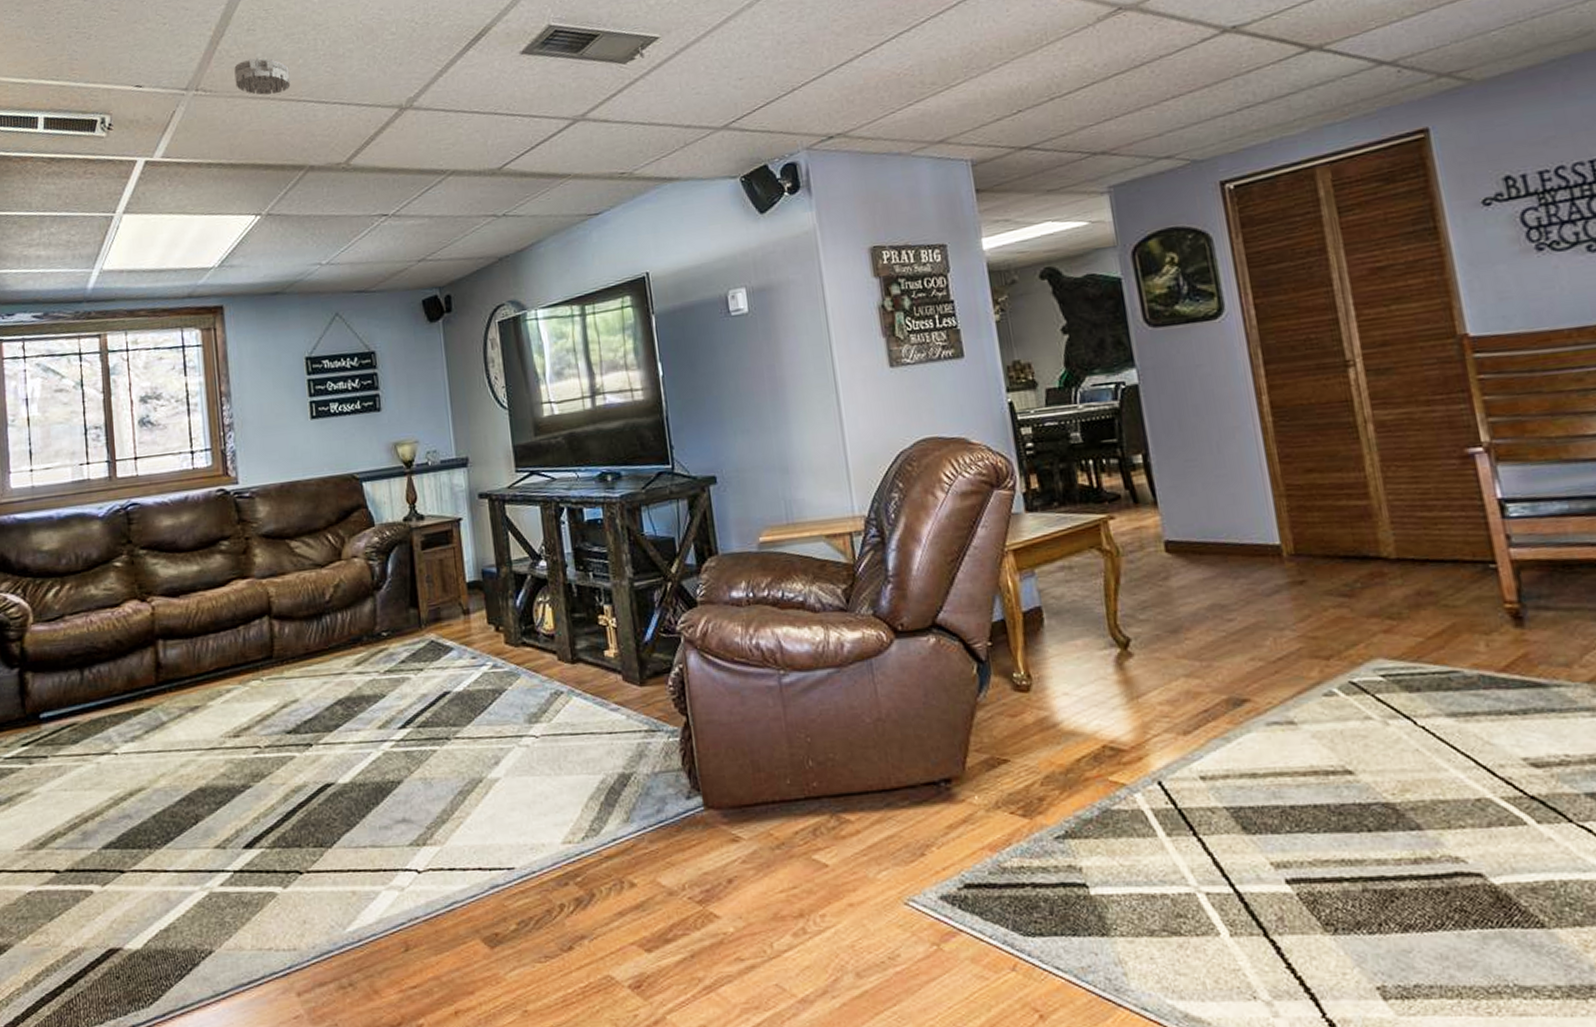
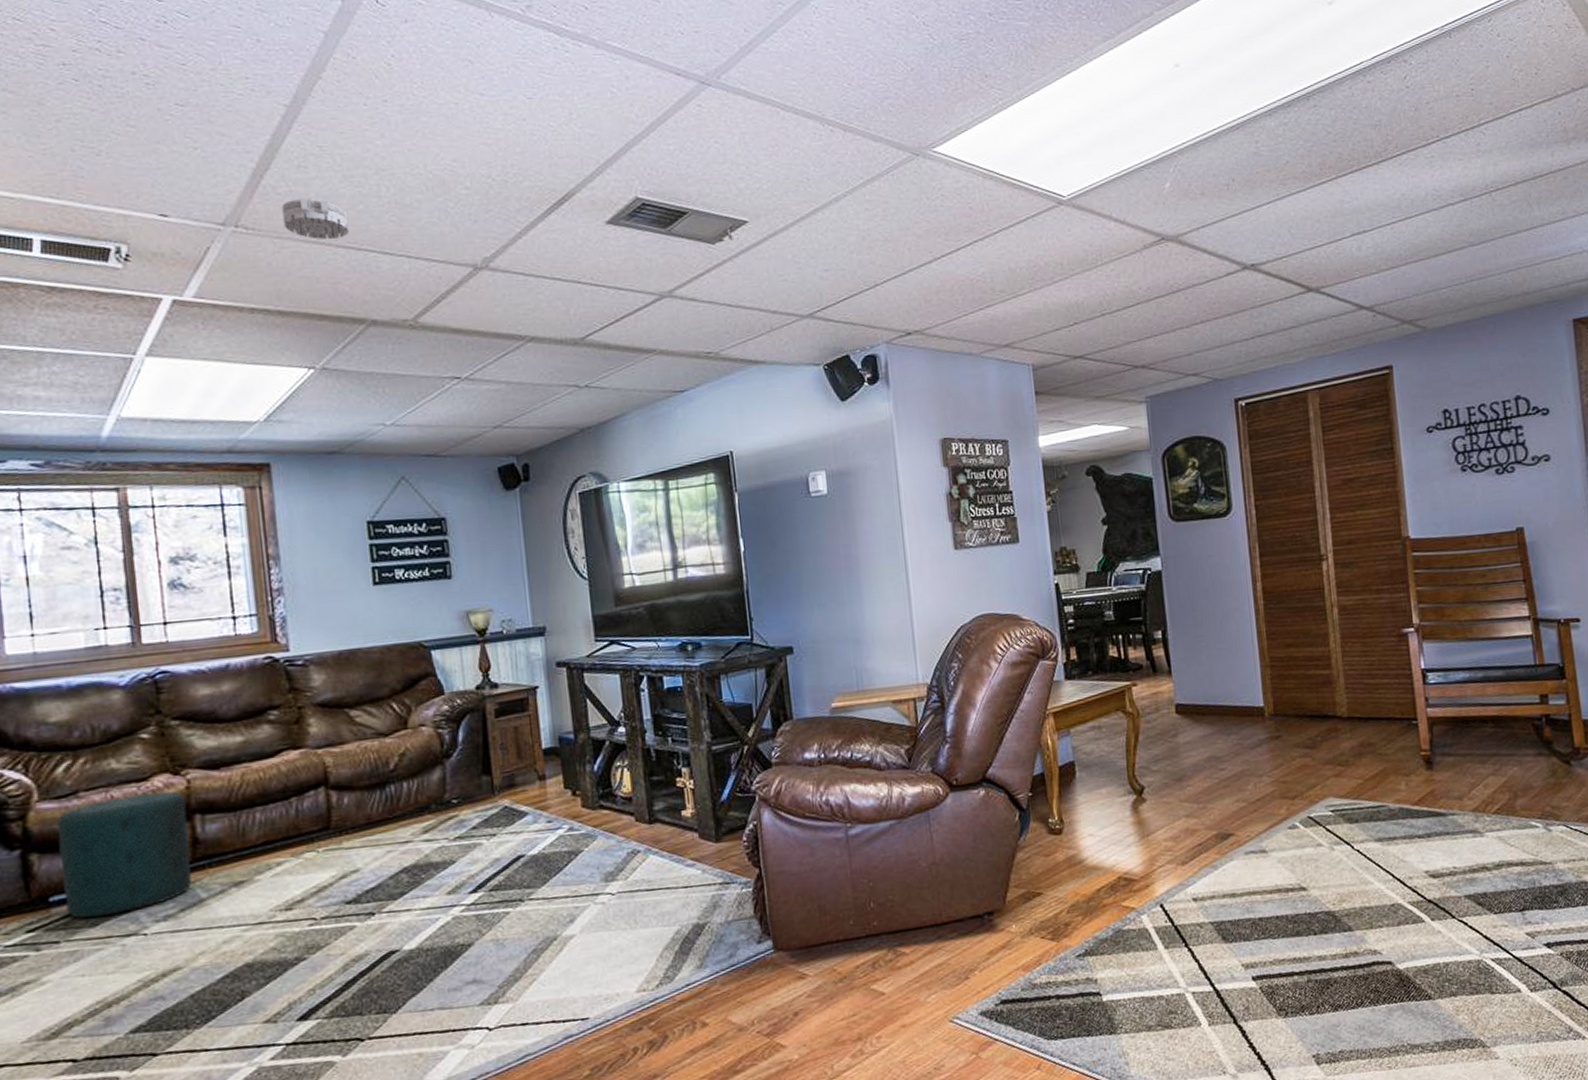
ottoman: none [47,617,155,736] -> present [56,791,191,919]

